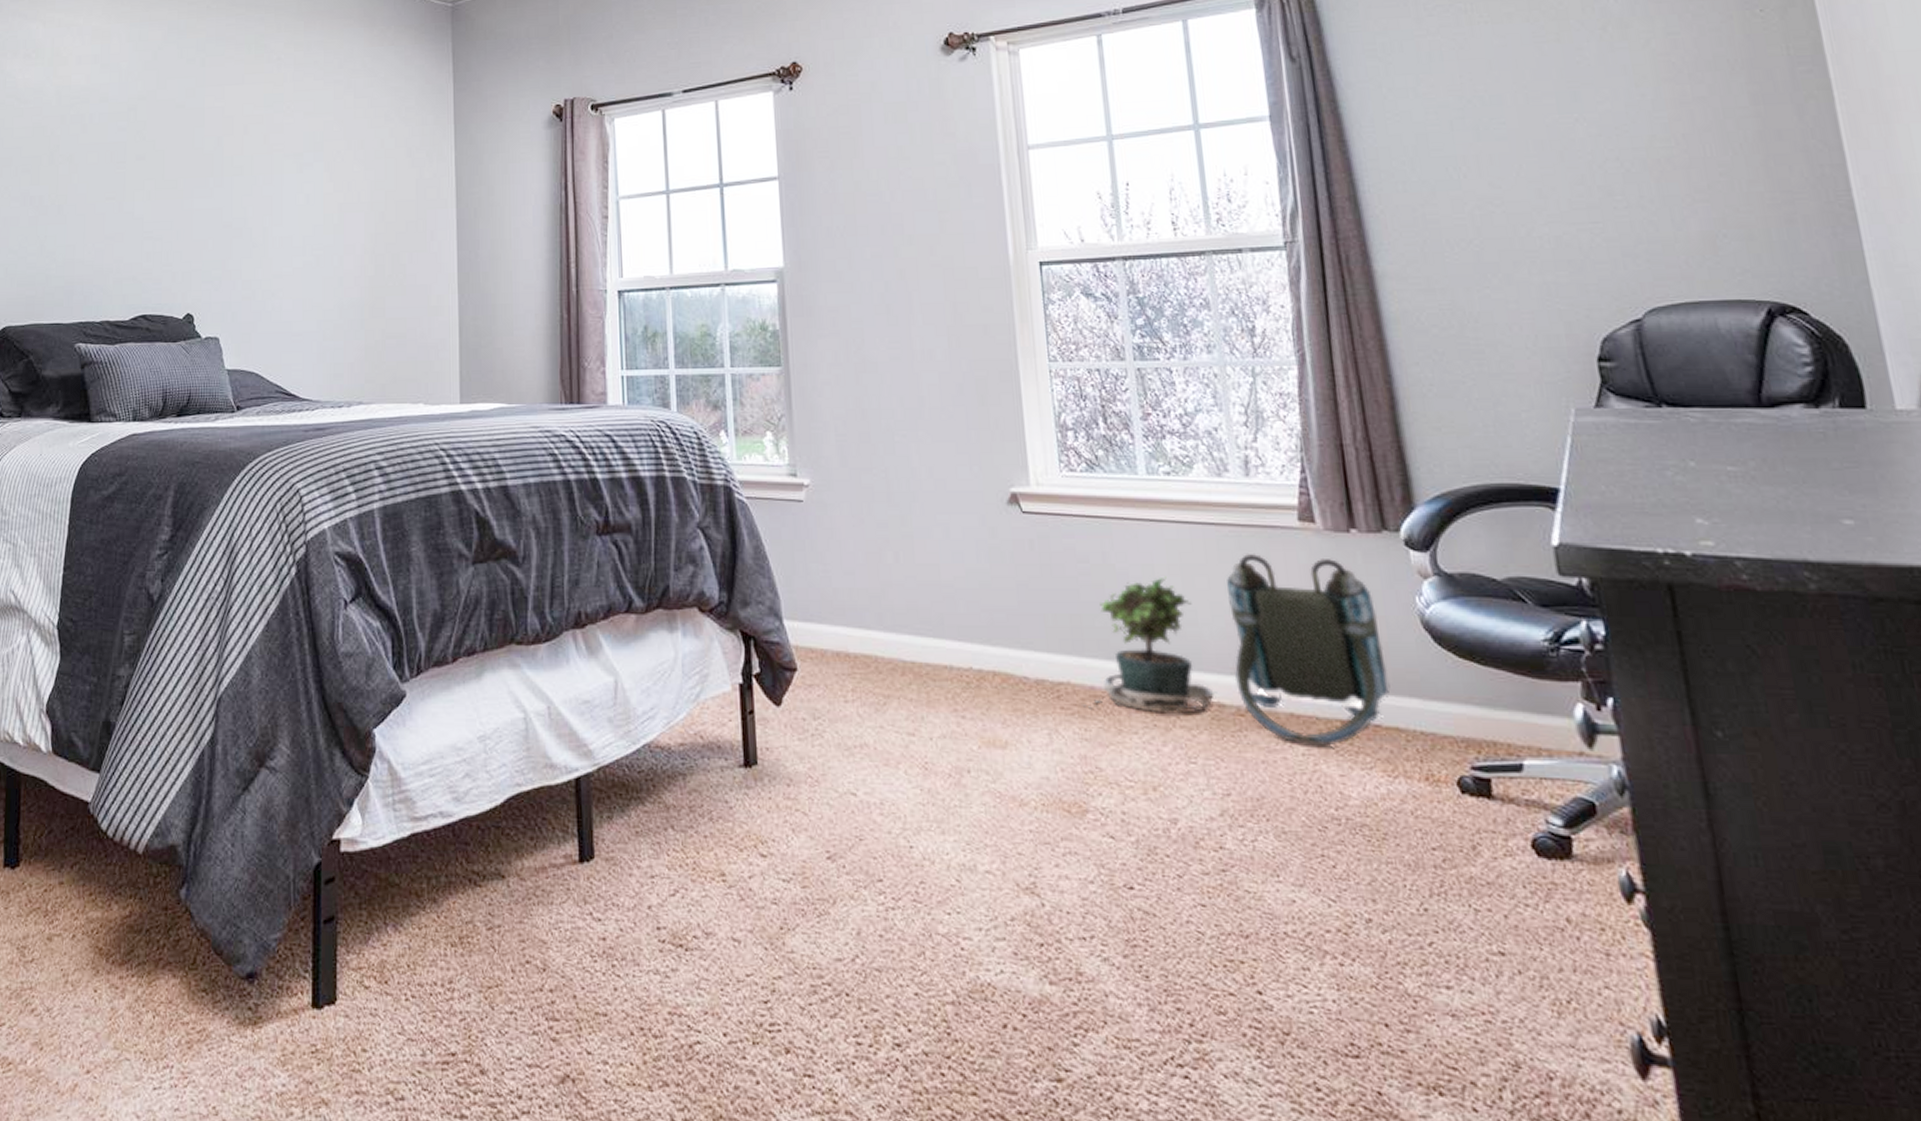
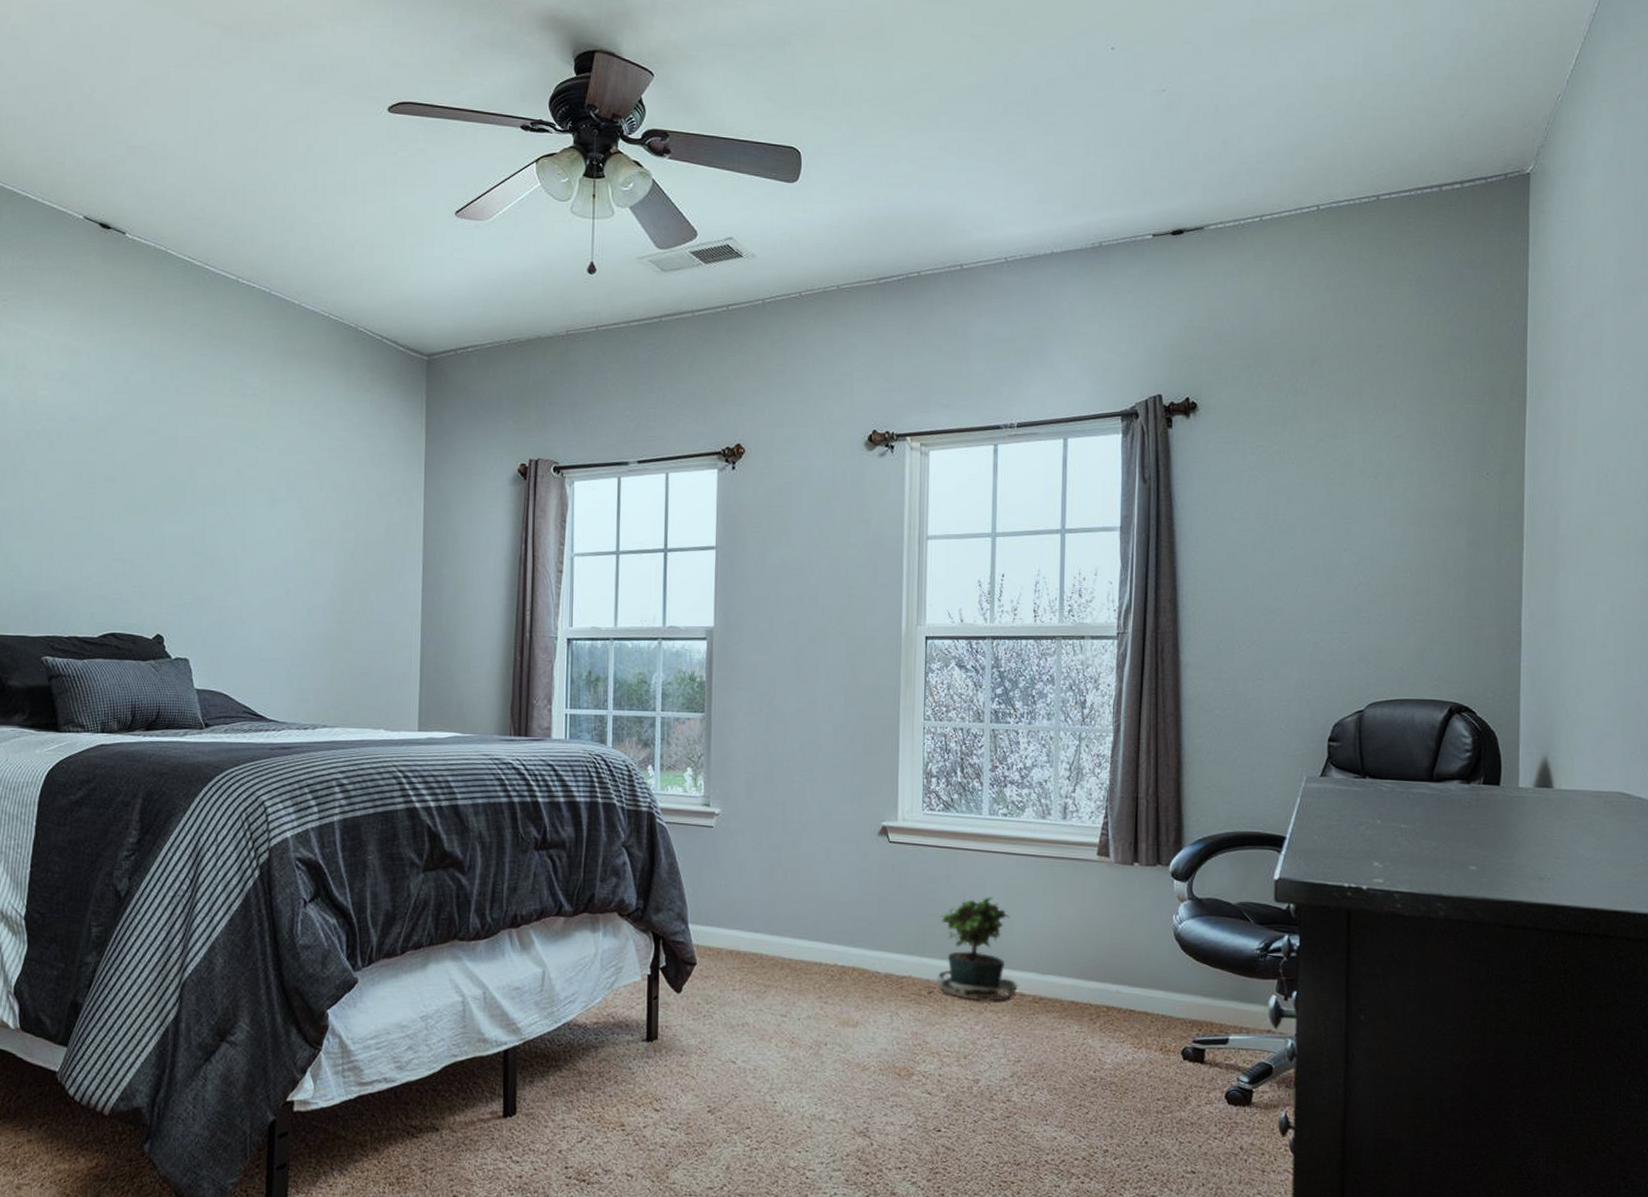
backpack: present [1227,554,1391,746] -> none [1034,880,1146,1026]

